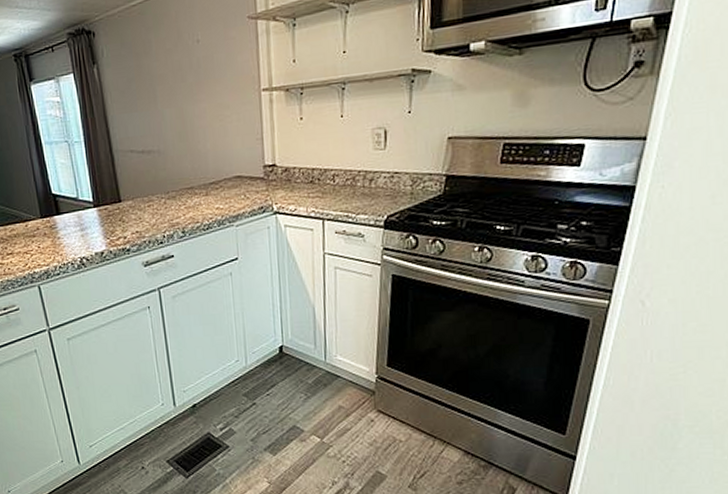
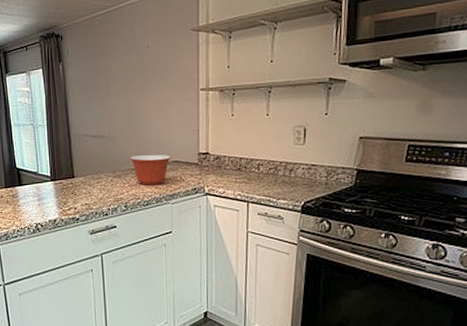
mixing bowl: none [183,169,232,207] -> present [129,154,171,186]

